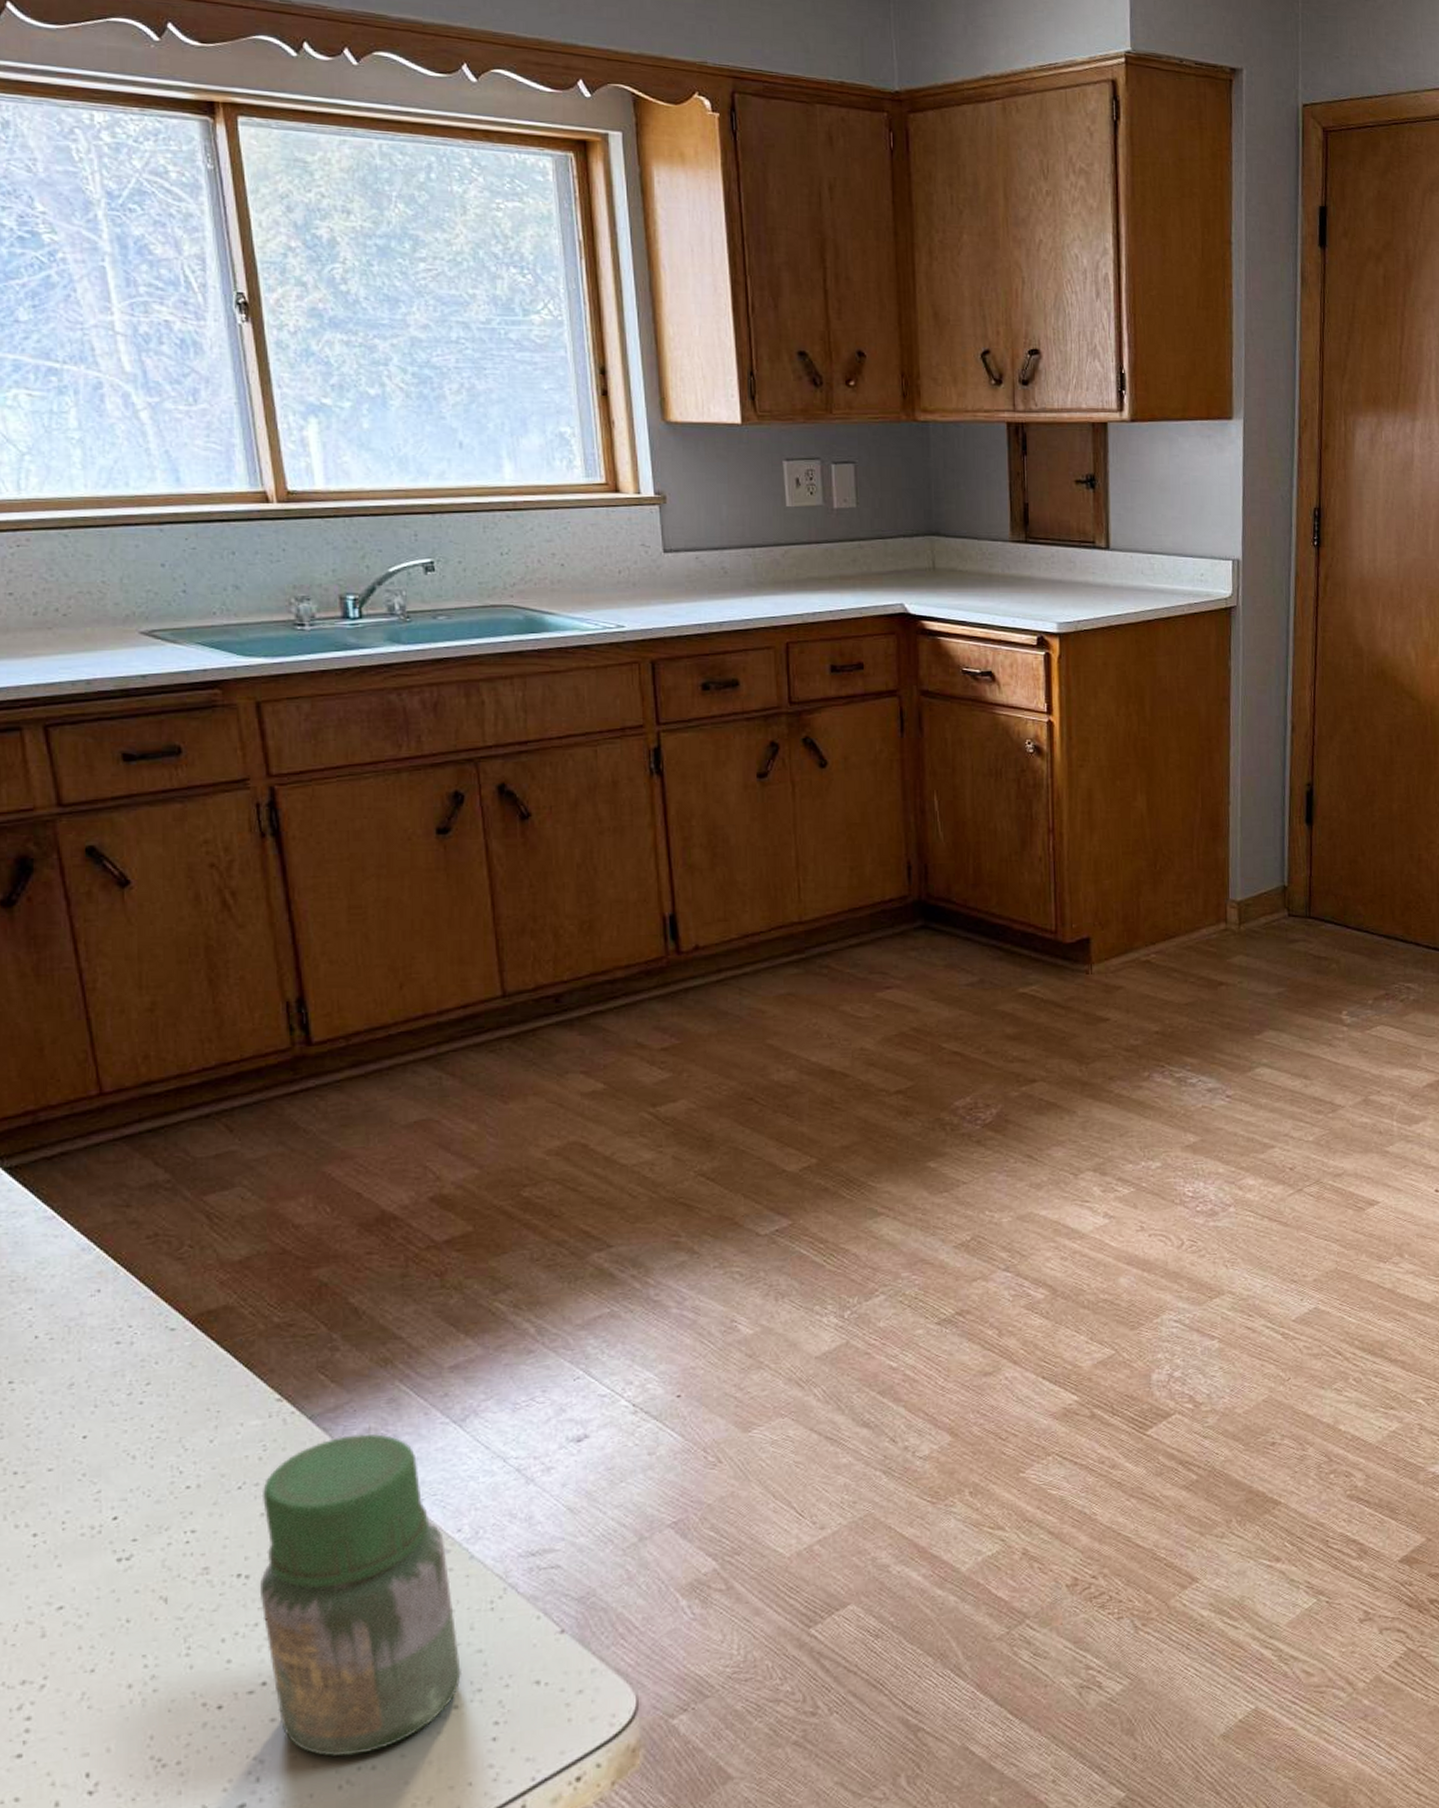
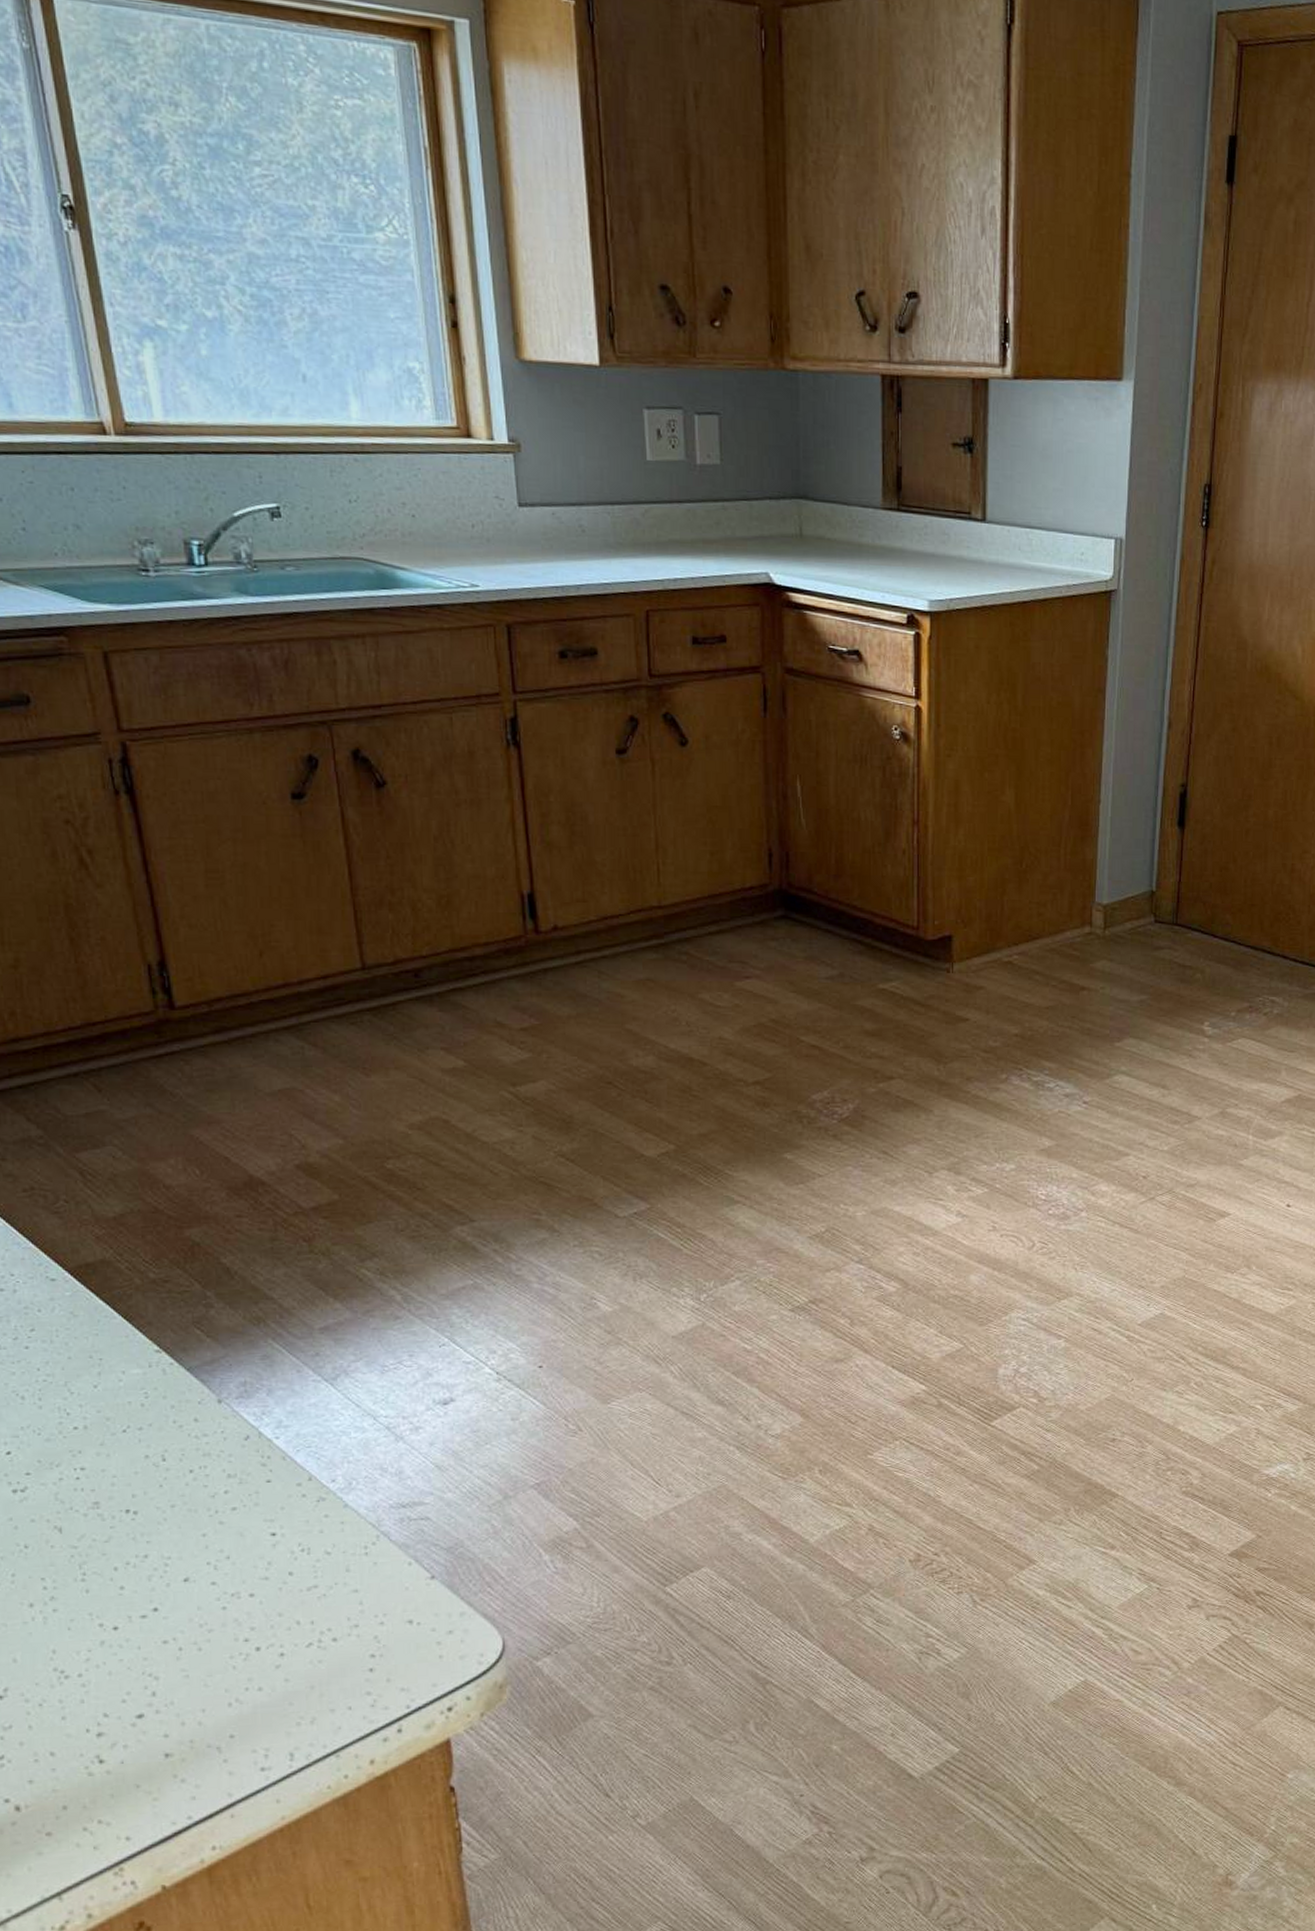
jar: present [259,1433,463,1757] -> none [145,1387,340,1678]

